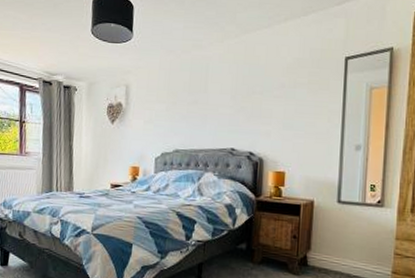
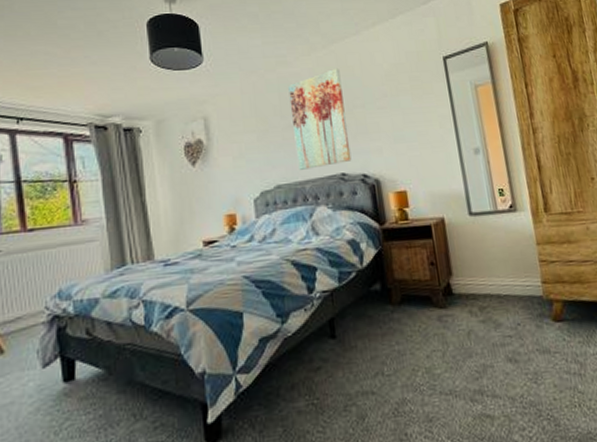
wall art: none [196,57,247,141] -> present [288,69,352,170]

